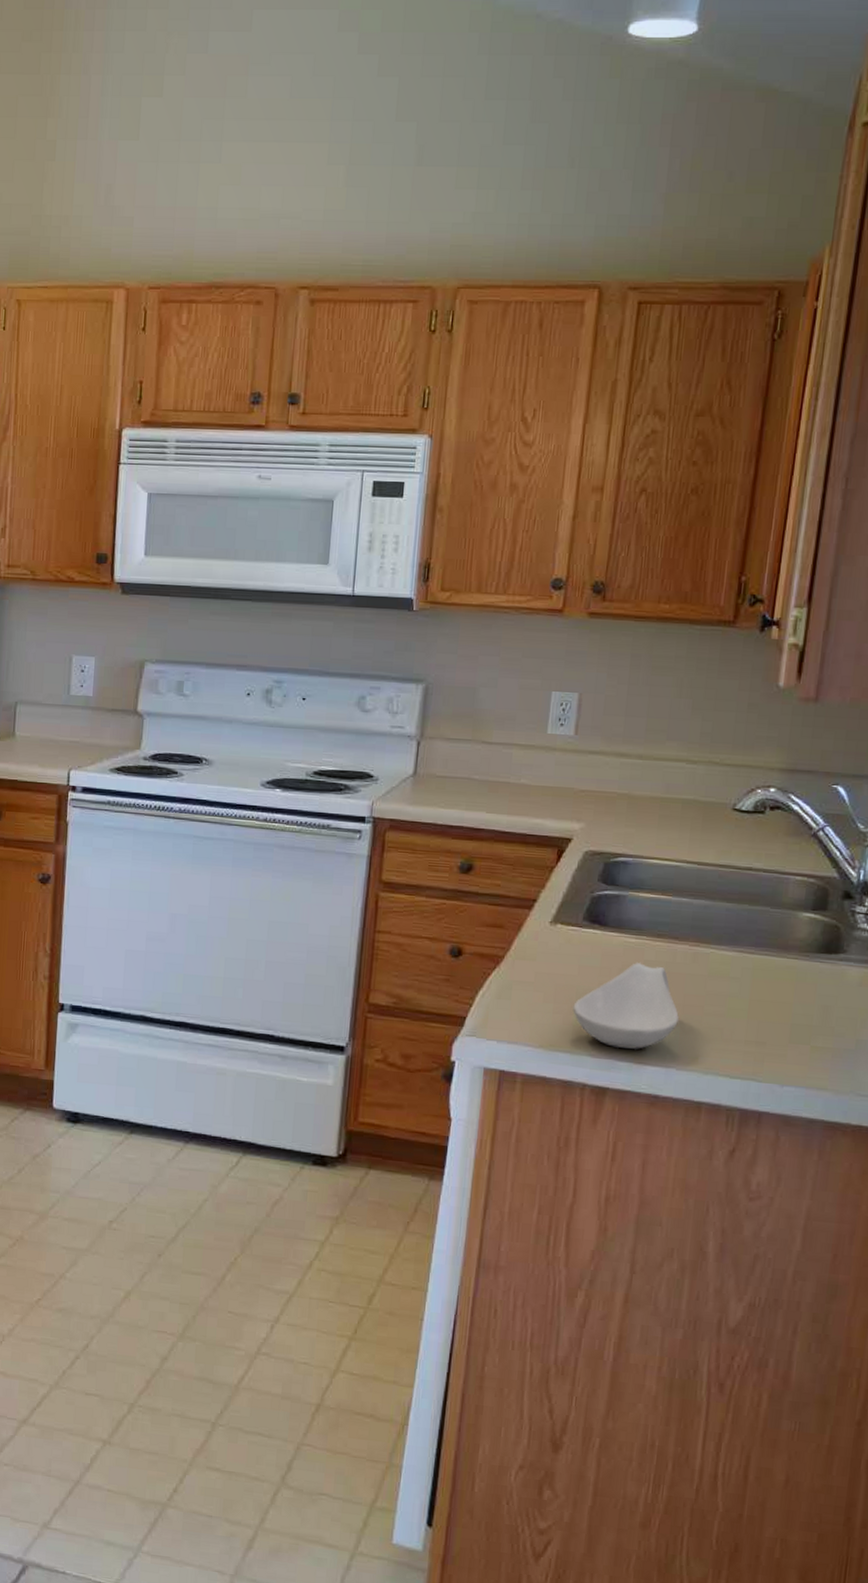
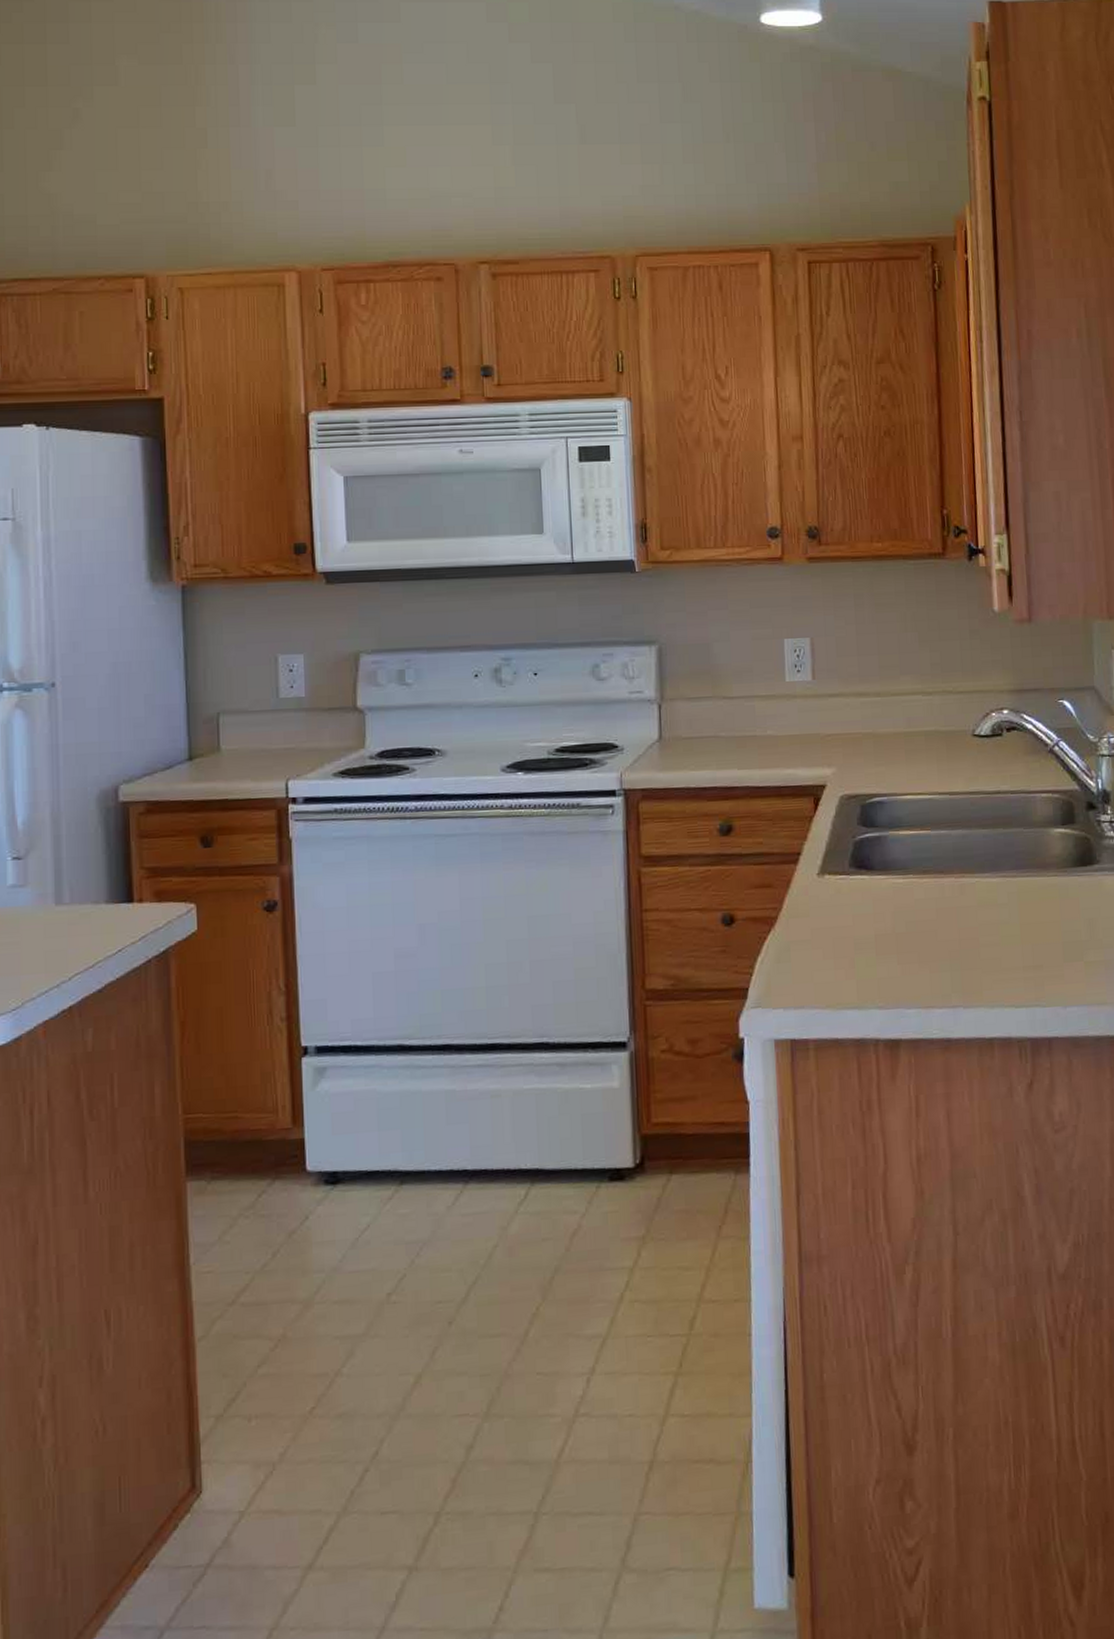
spoon rest: present [573,963,680,1049] -> none [853,903,958,995]

